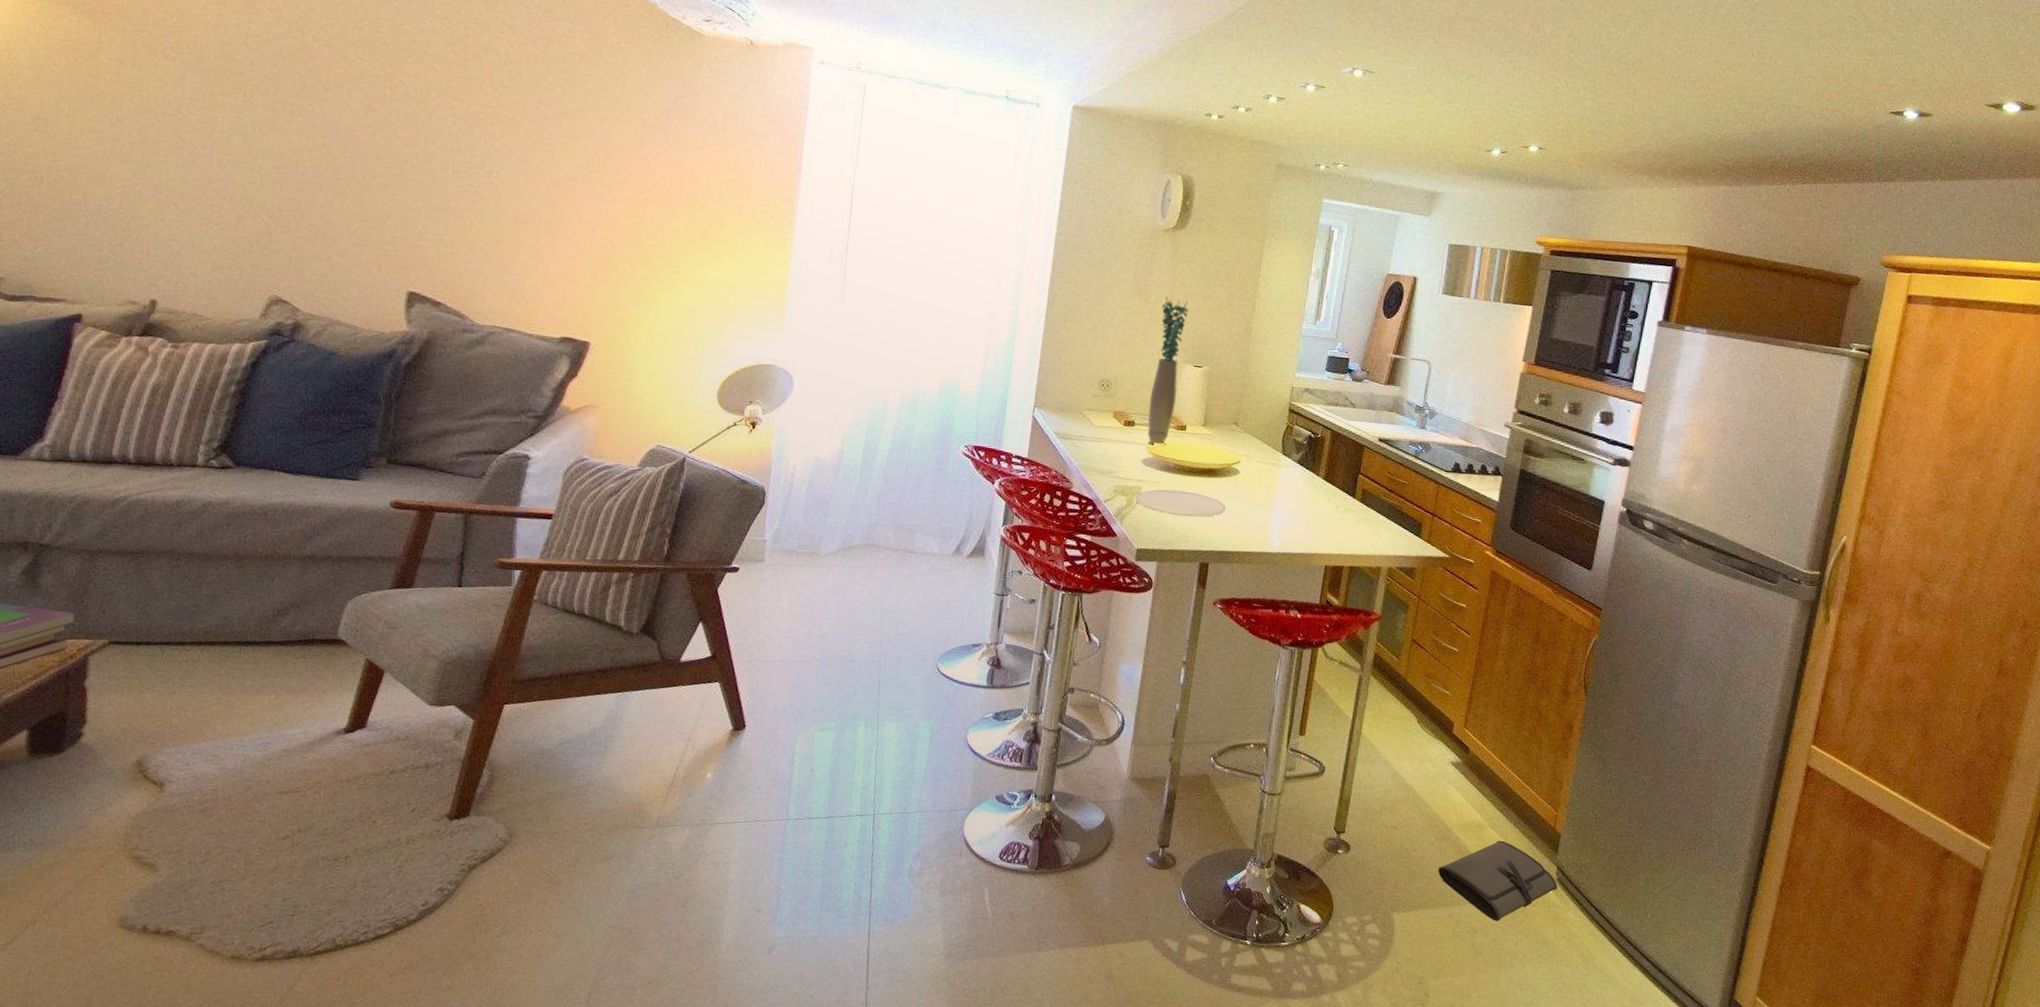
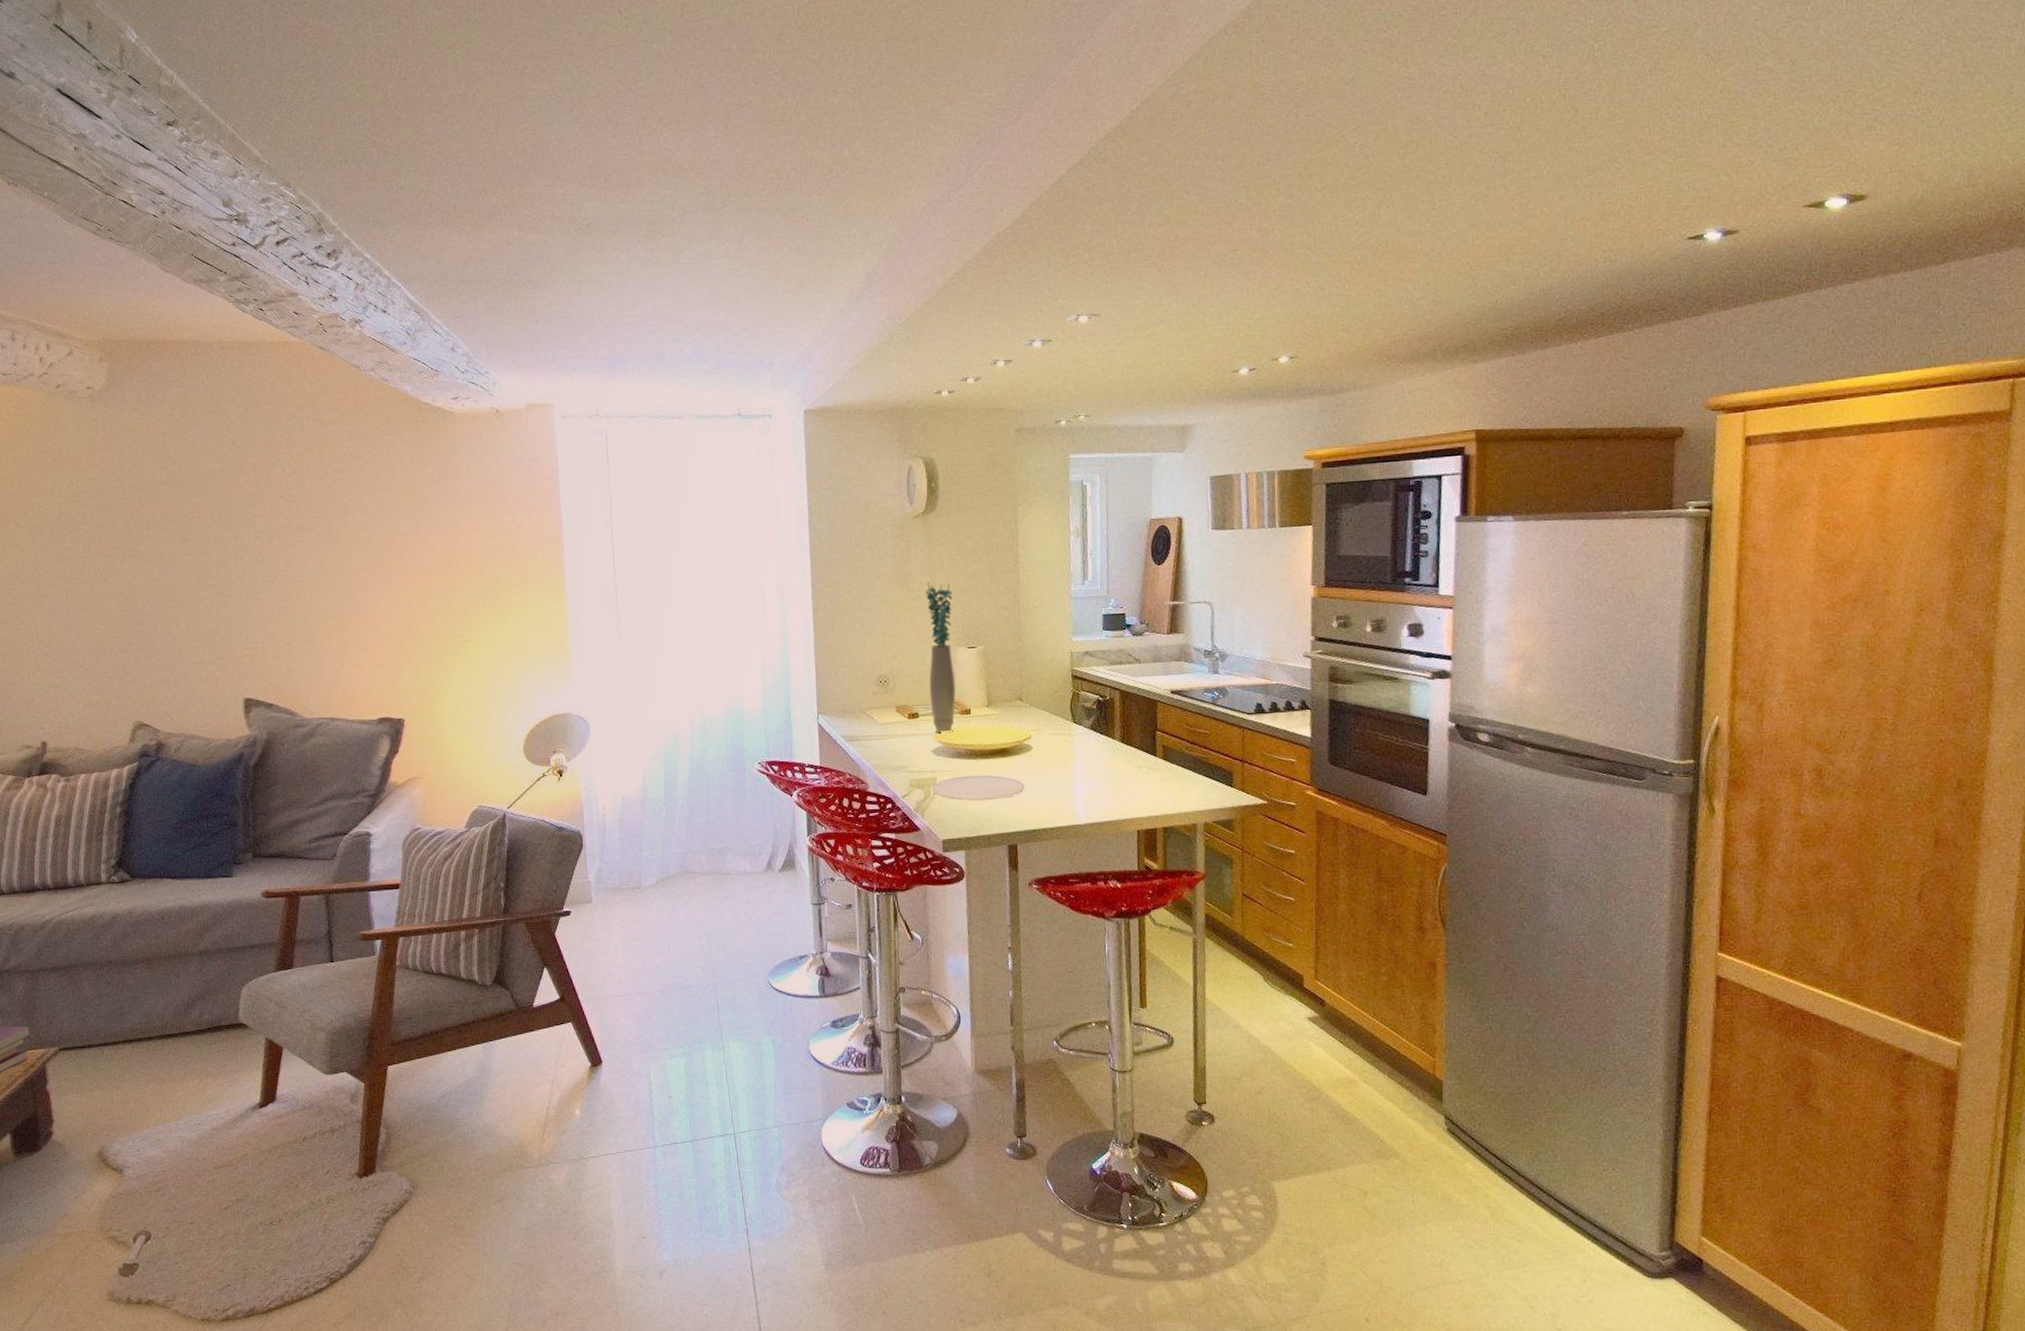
dog toy: none [136,852,188,904] -> present [117,1229,153,1278]
tool roll: present [1438,840,1558,922] -> none [1313,1094,1449,1181]

